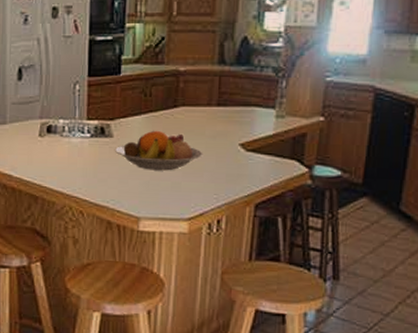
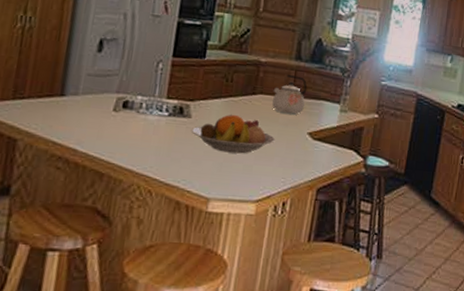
kettle: none [195,82,235,125] -> present [271,75,308,114]

